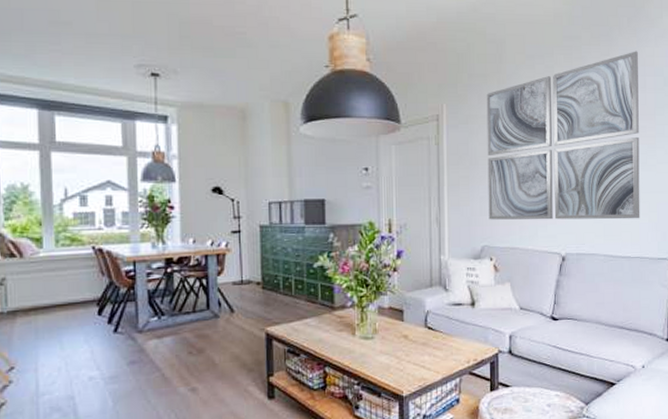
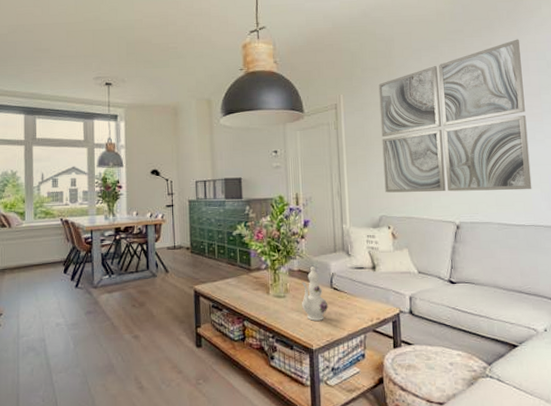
ewer: none [392,303,422,364] -> present [301,266,328,321]

